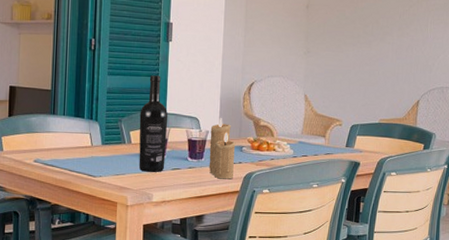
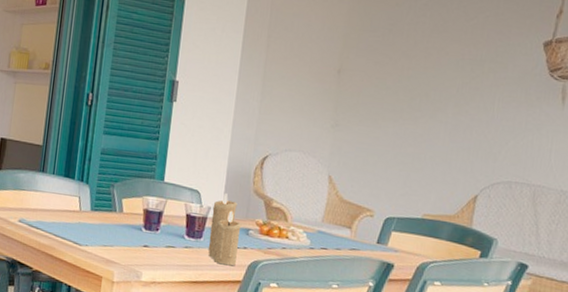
wine bottle: present [138,75,168,172] -> none [128,138,166,248]

